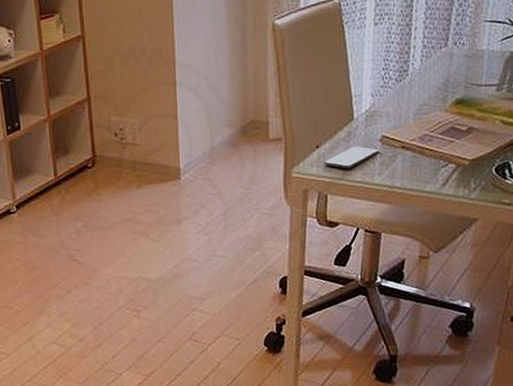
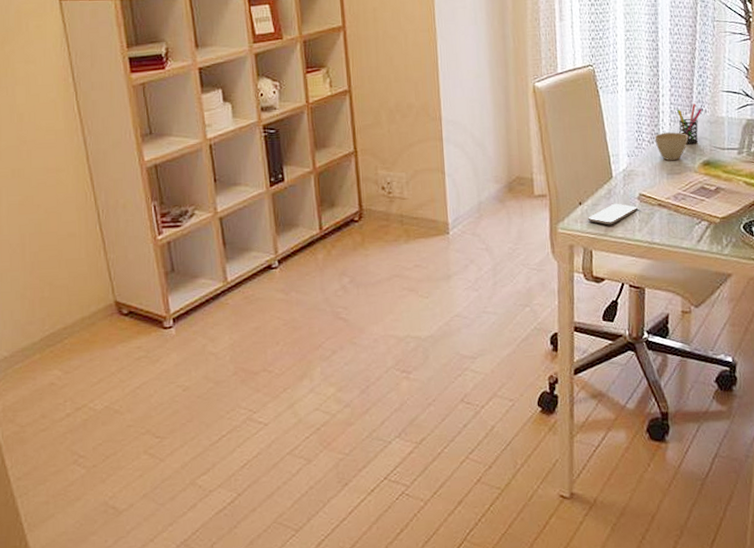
cup: none [403,68,441,100] -> present [654,132,689,160]
pen holder: none [431,36,461,82] -> present [677,103,703,145]

